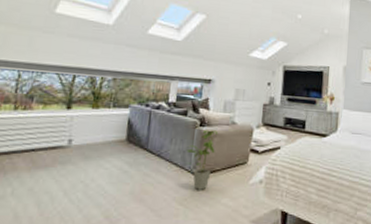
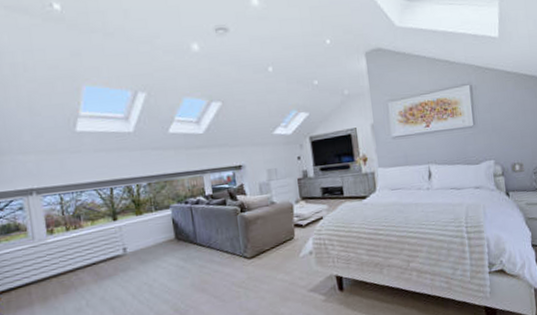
house plant: present [187,129,219,190] -> none [234,213,262,272]

